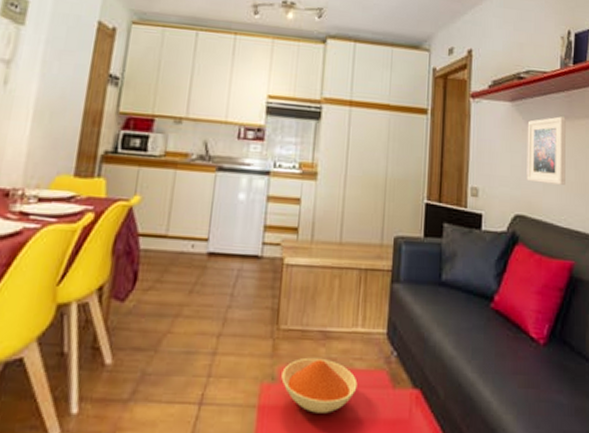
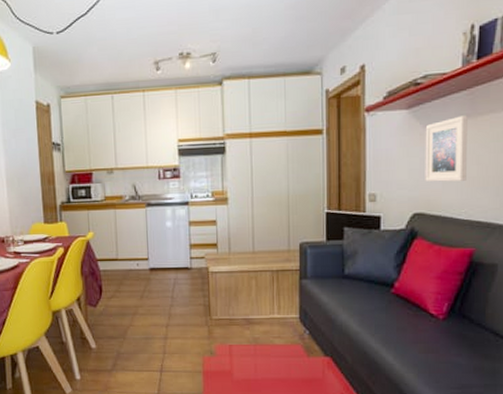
bowl: present [281,357,358,414] -> none [218,337,278,376]

